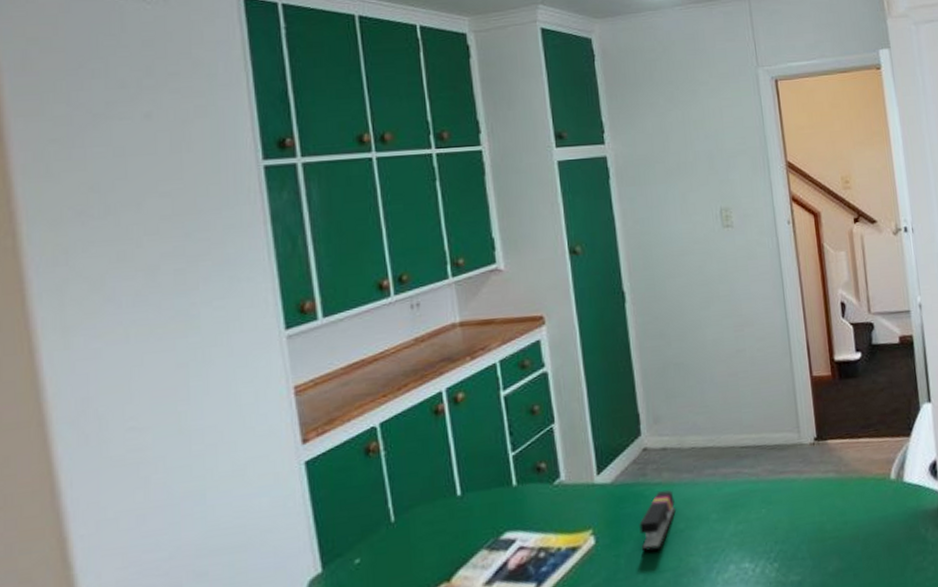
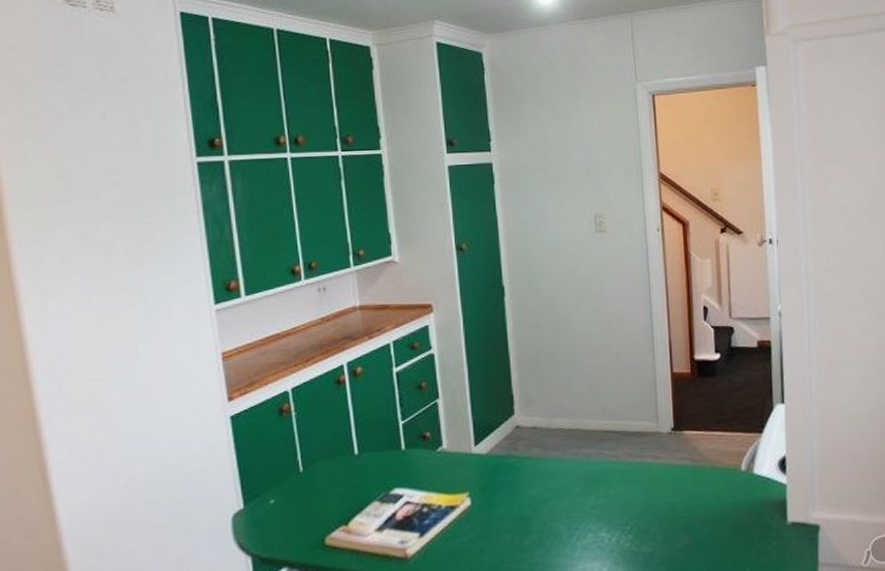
stapler: present [639,490,677,552] -> none [510,464,543,516]

